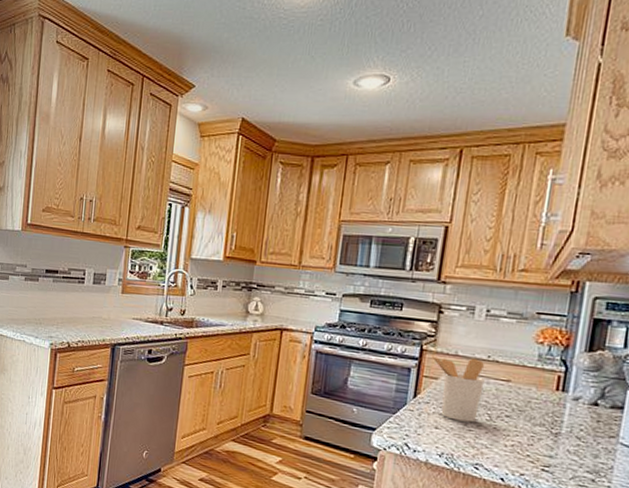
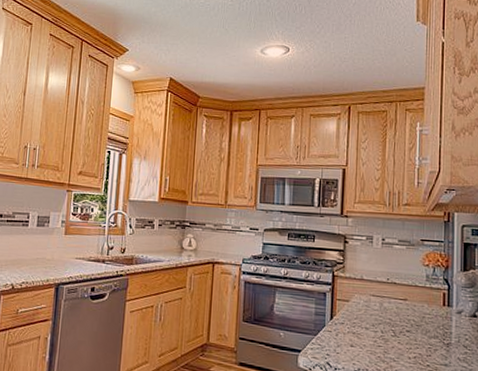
utensil holder: present [431,355,485,423] -> none [341,280,387,339]

